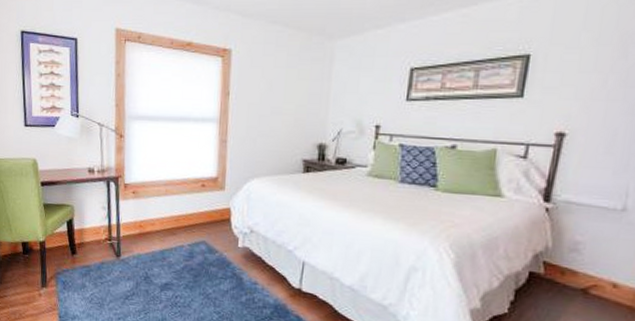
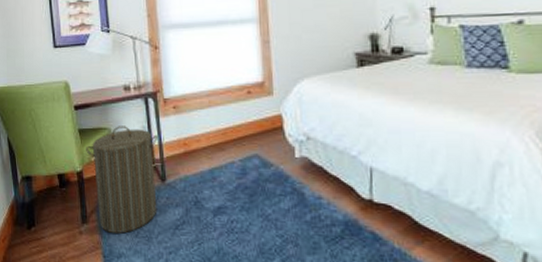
laundry hamper: none [49,204,117,299] -> present [86,126,159,234]

